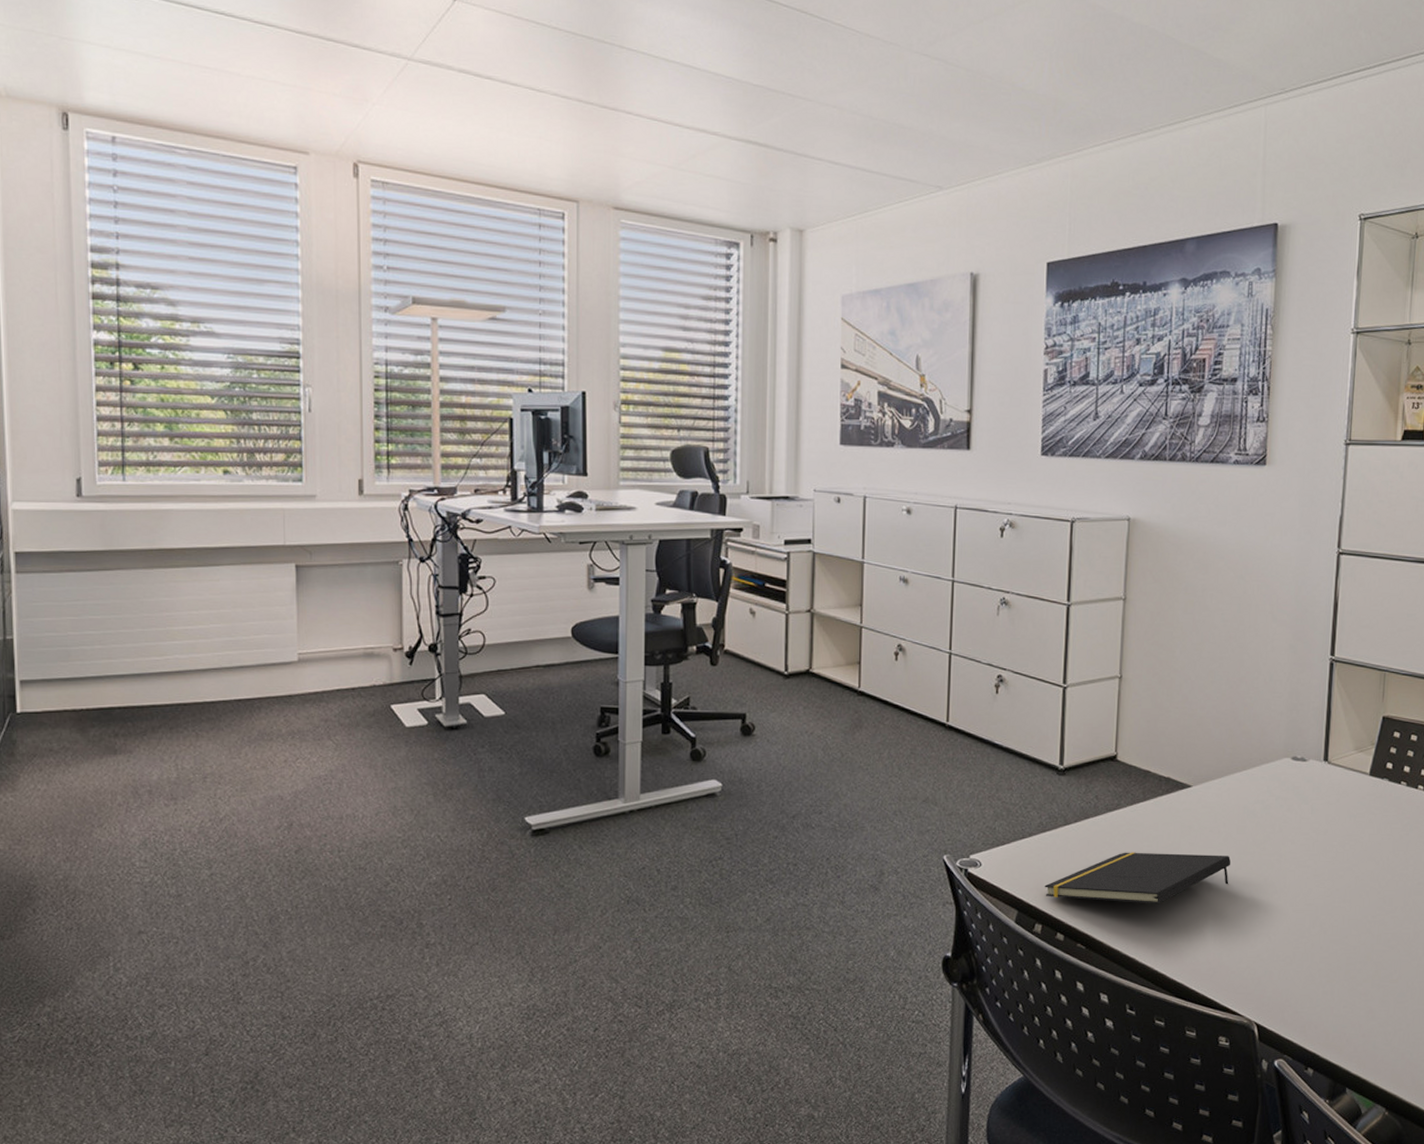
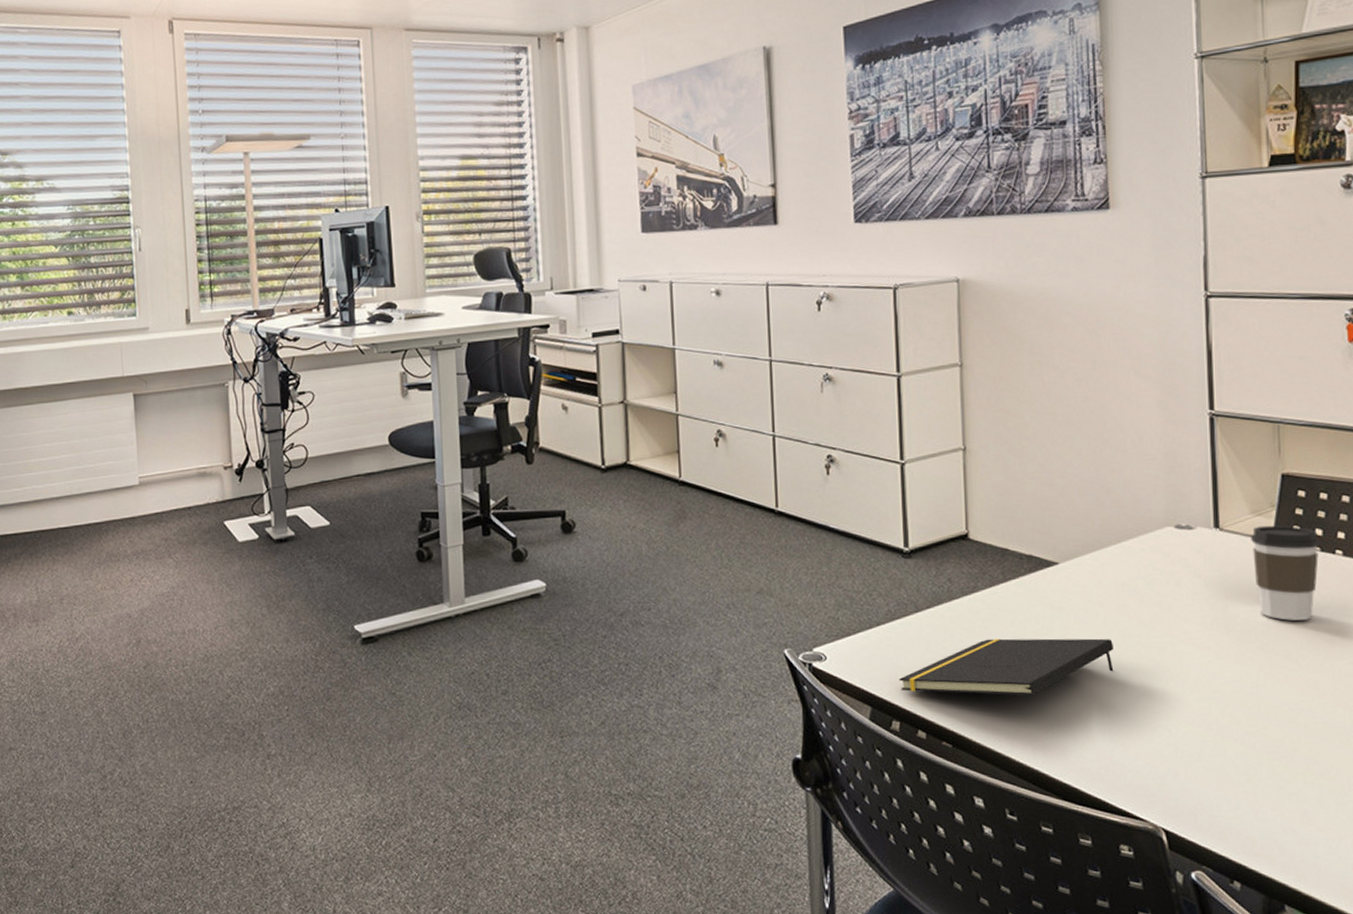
coffee cup: none [1352,761,1408,845] -> present [1251,525,1321,621]

